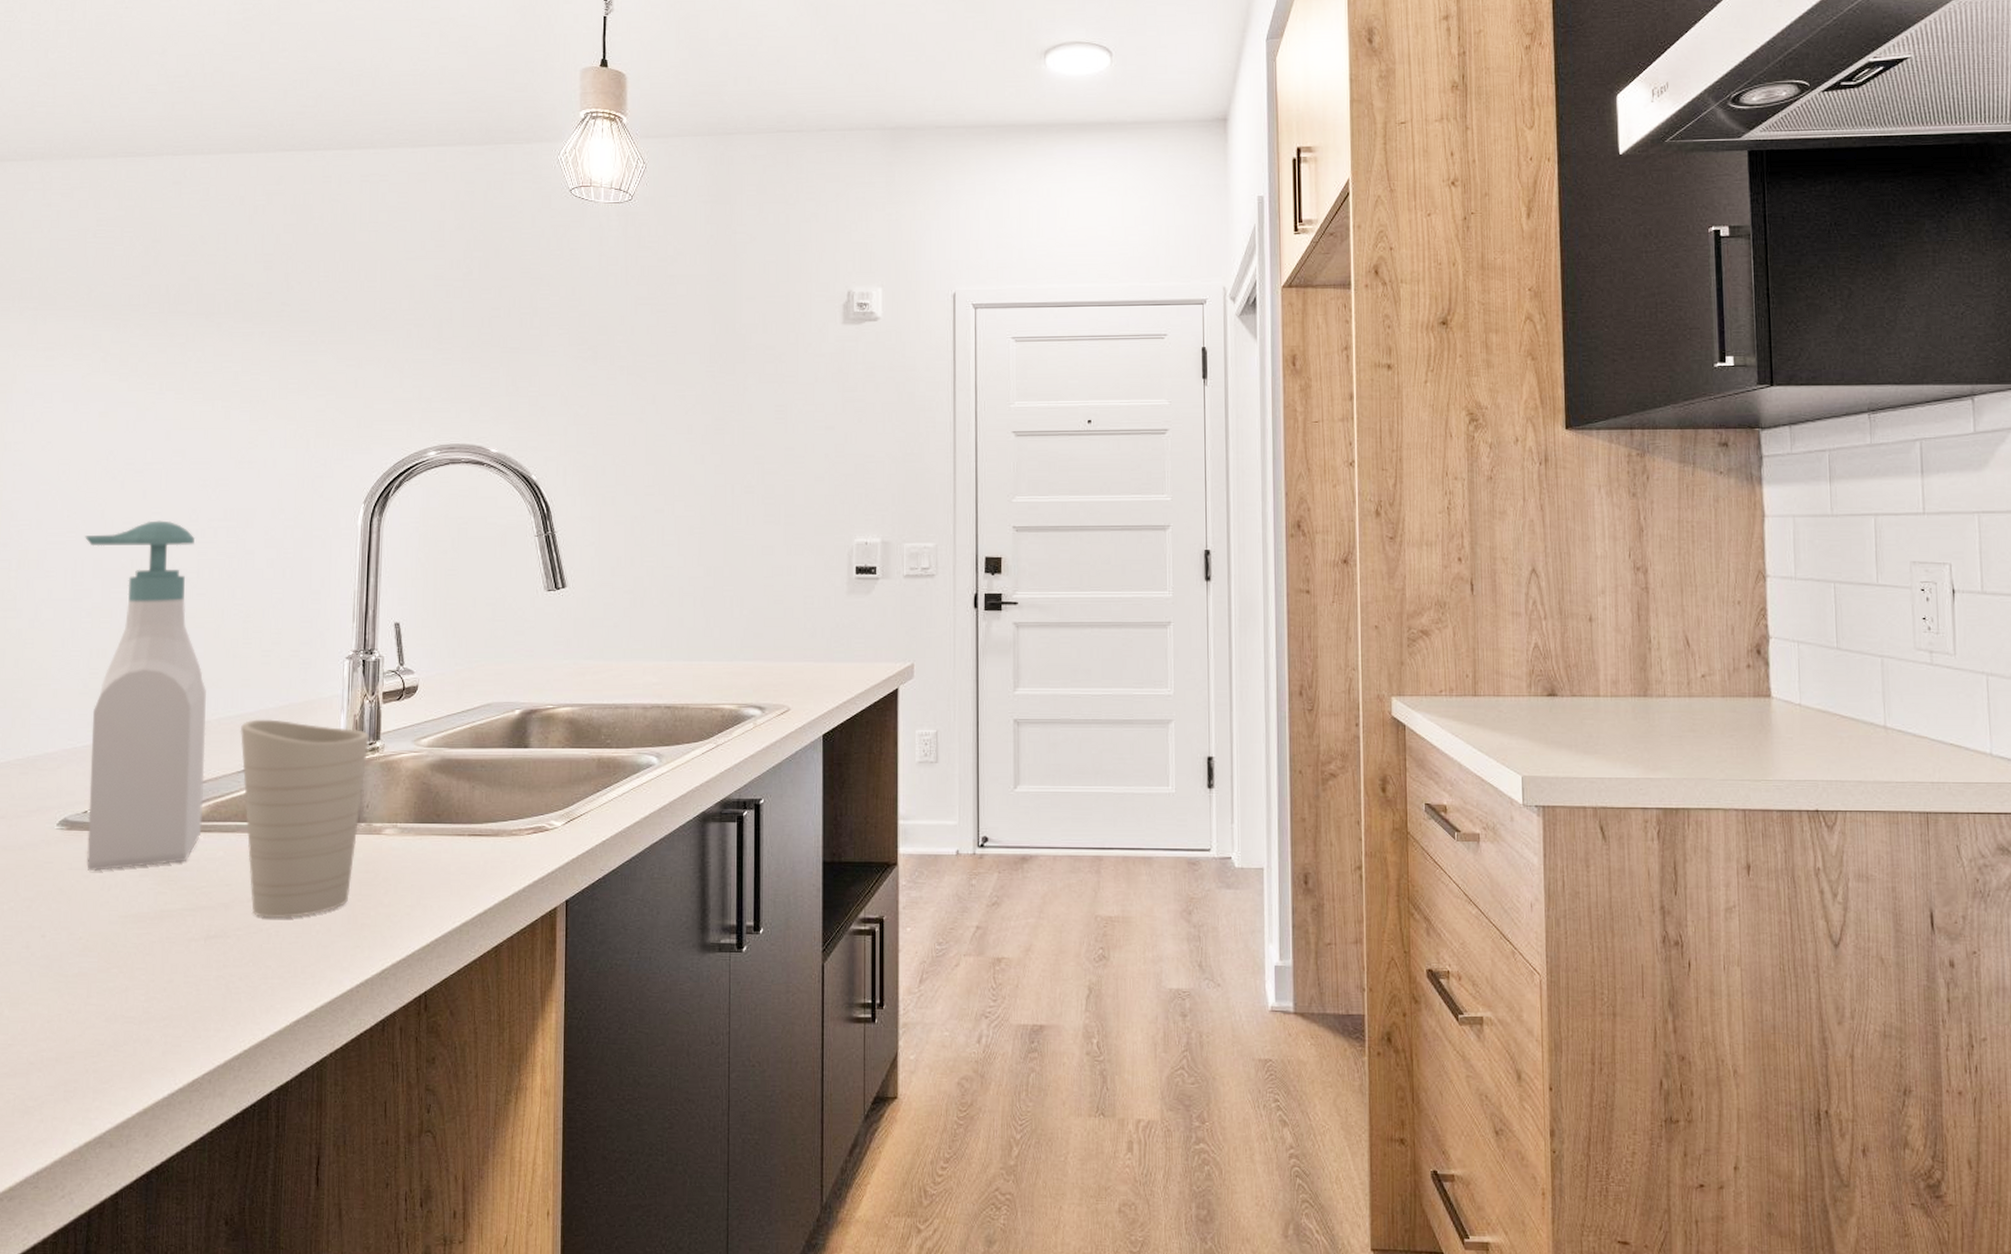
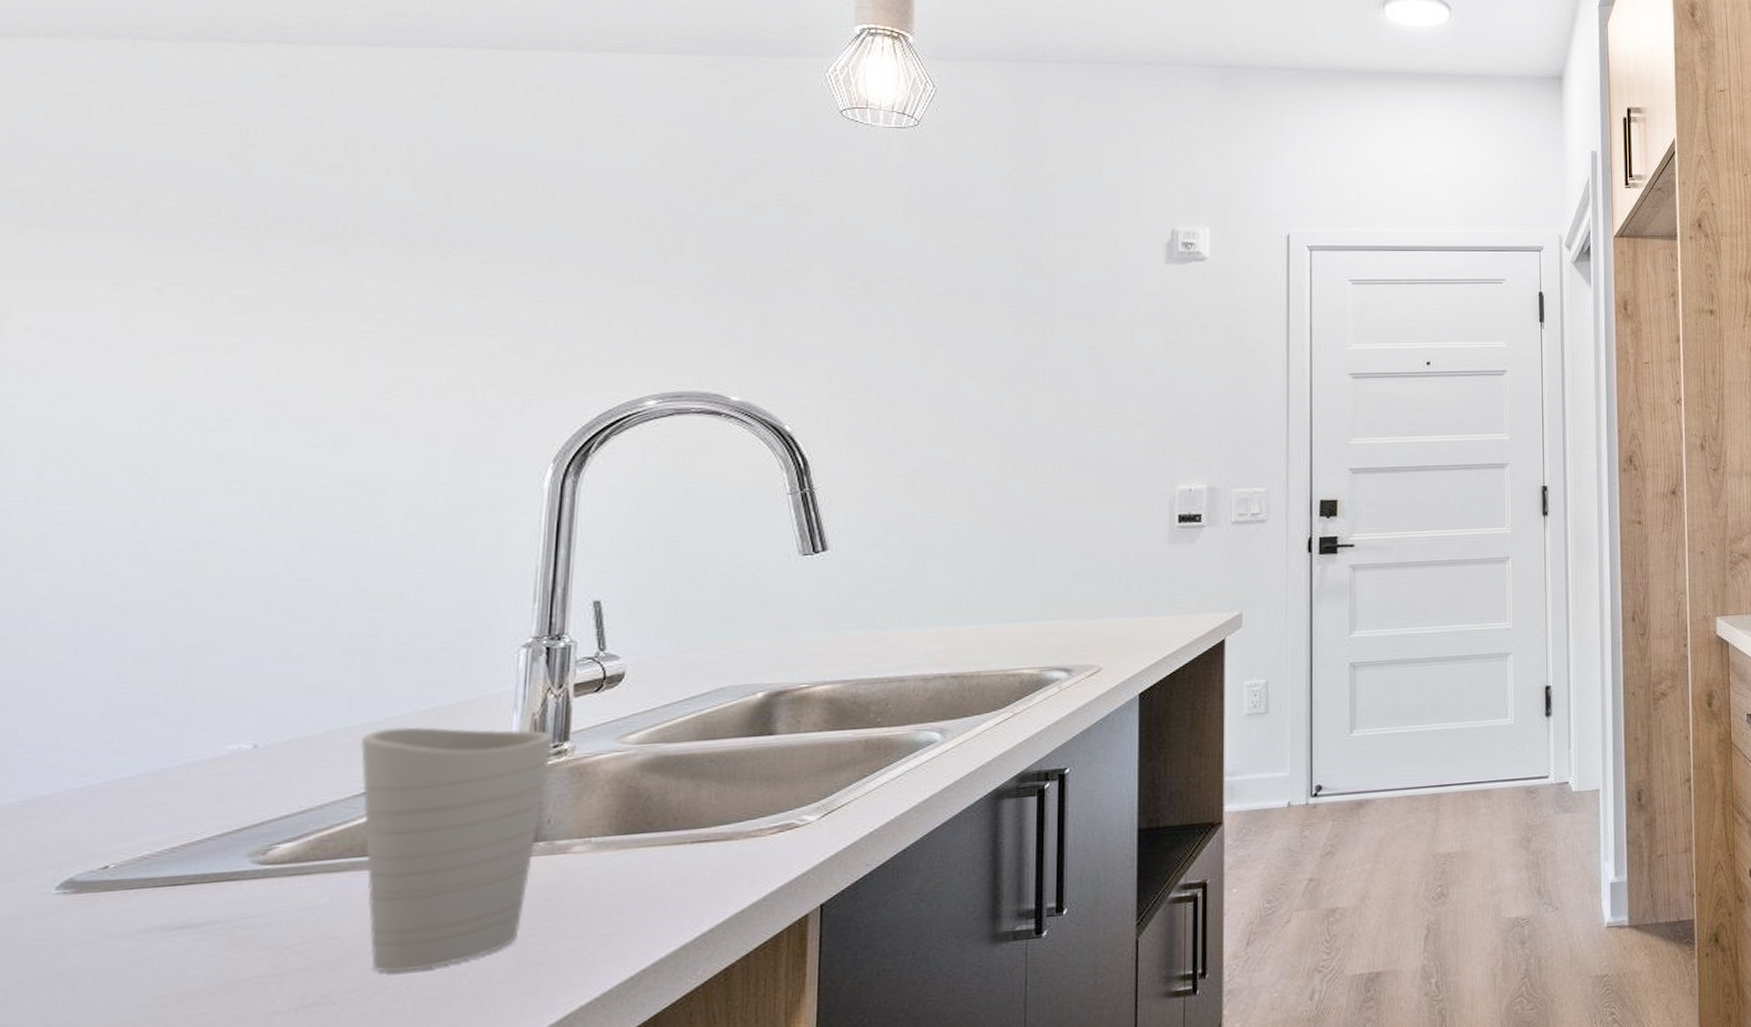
soap bottle: present [85,520,206,871] -> none [105,490,309,943]

